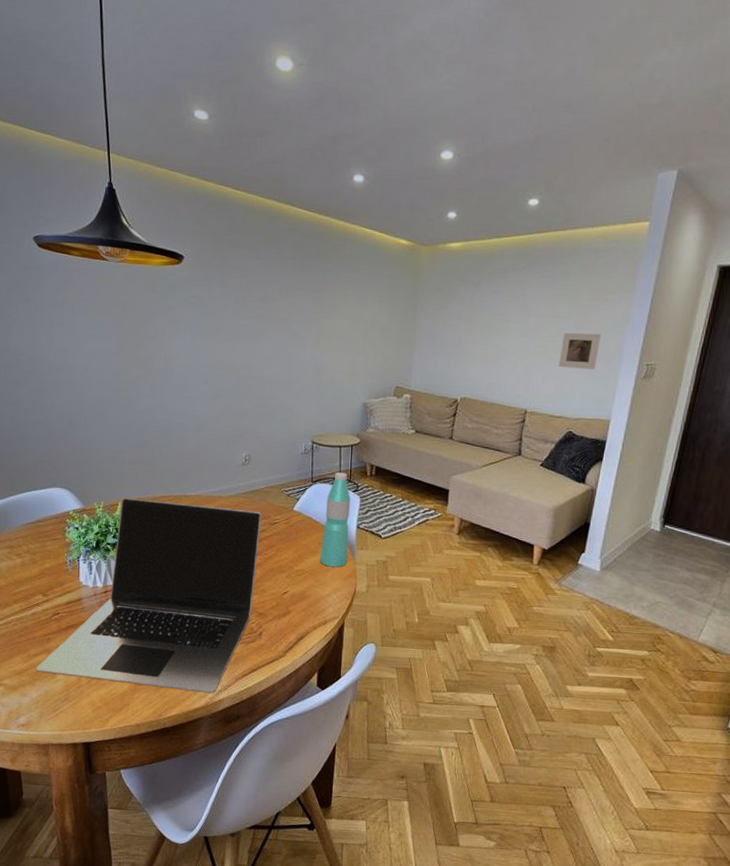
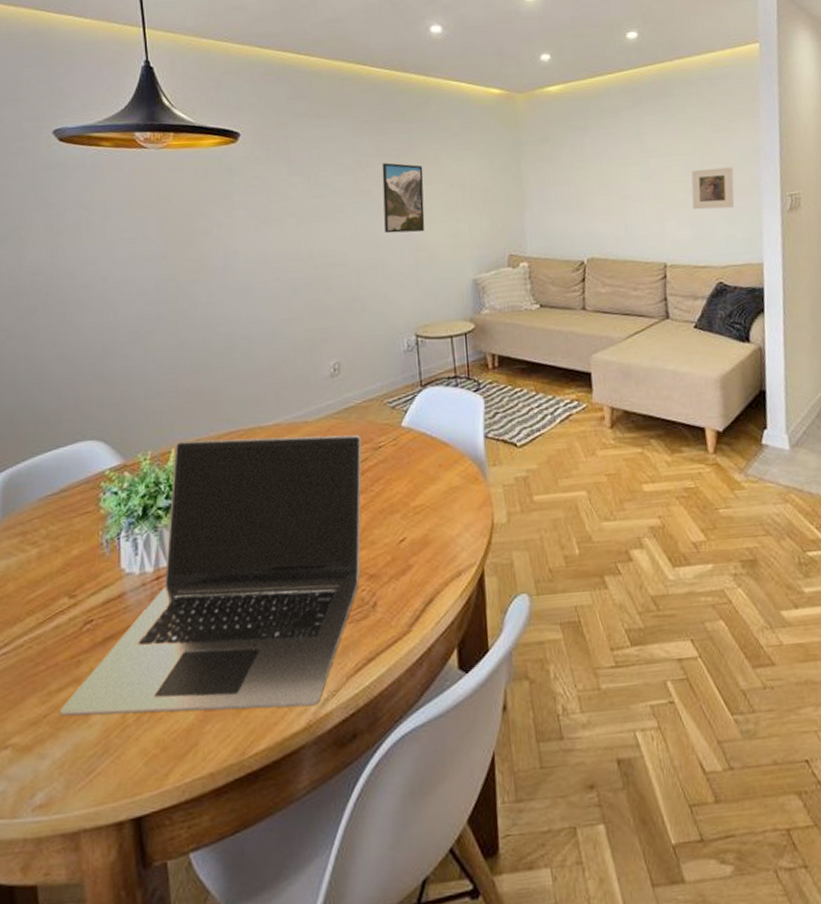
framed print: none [296,296,333,359] -> present [382,163,425,234]
water bottle: present [319,472,351,568] -> none [441,369,479,496]

